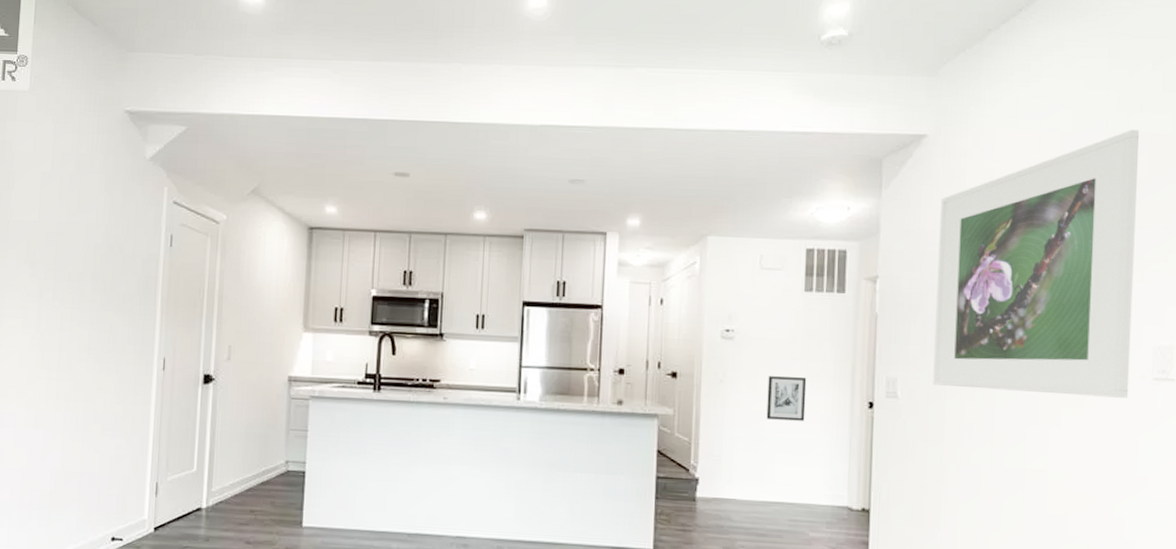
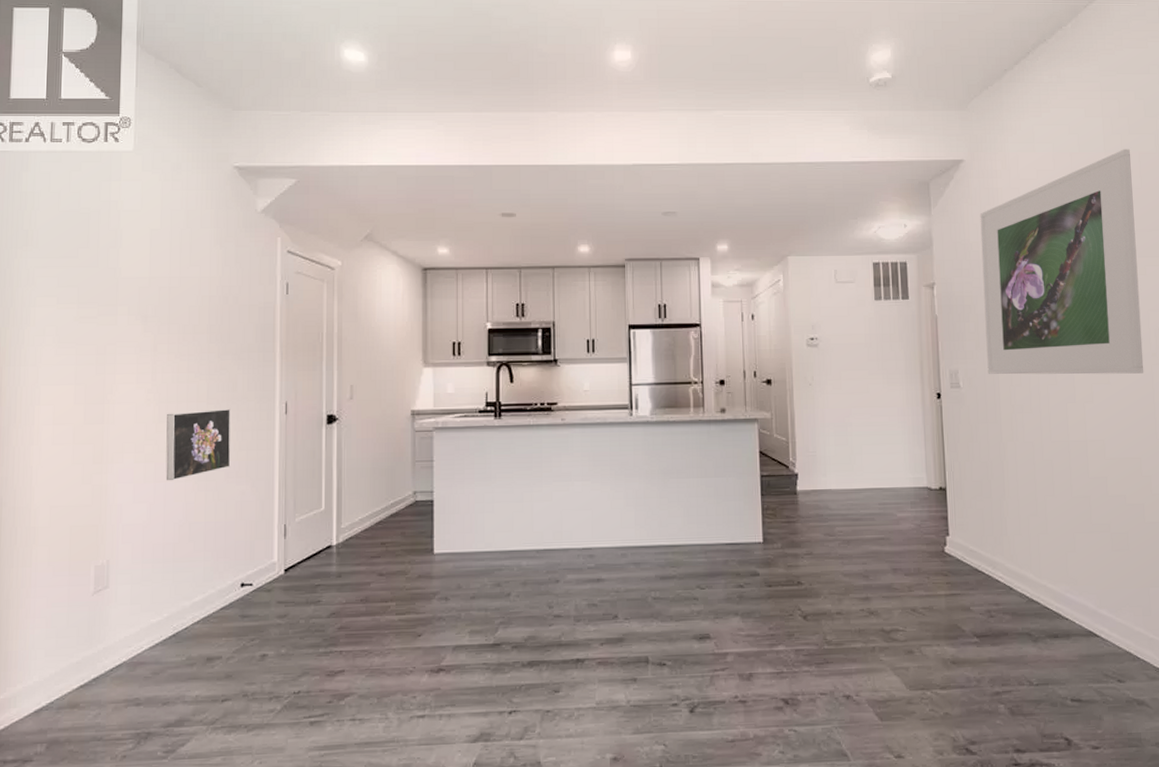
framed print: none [45,359,110,429] -> present [165,408,231,481]
wall art: present [766,376,807,421] -> none [850,375,885,415]

